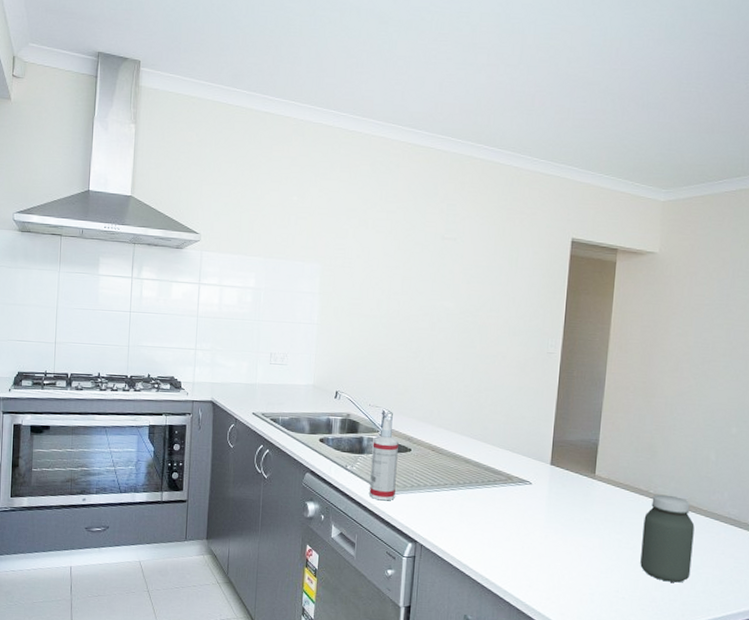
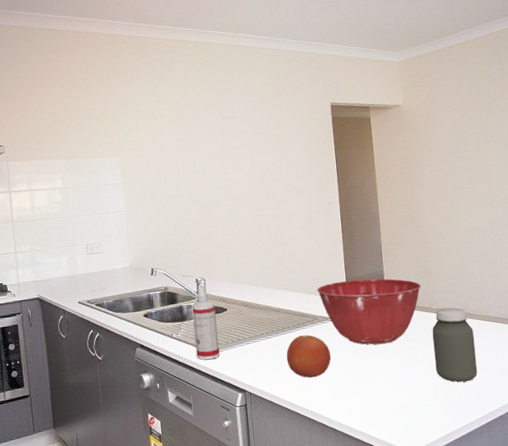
fruit: none [468,494,520,542] -> present [286,335,332,378]
mixing bowl: none [517,442,641,522] -> present [317,278,421,345]

